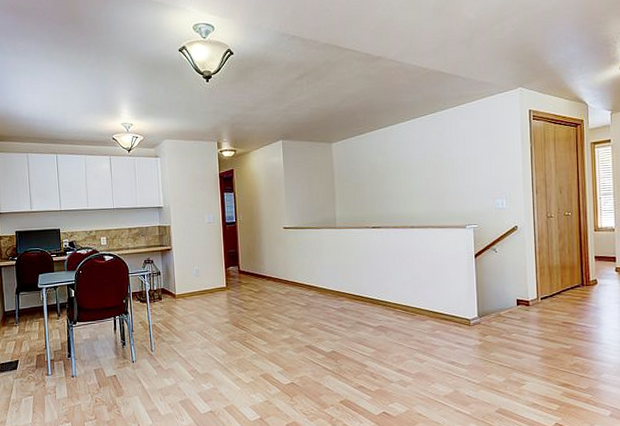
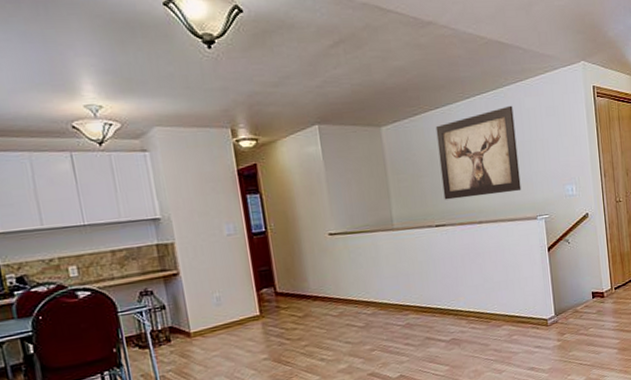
wall art: none [378,126,453,206] -> present [435,105,521,200]

